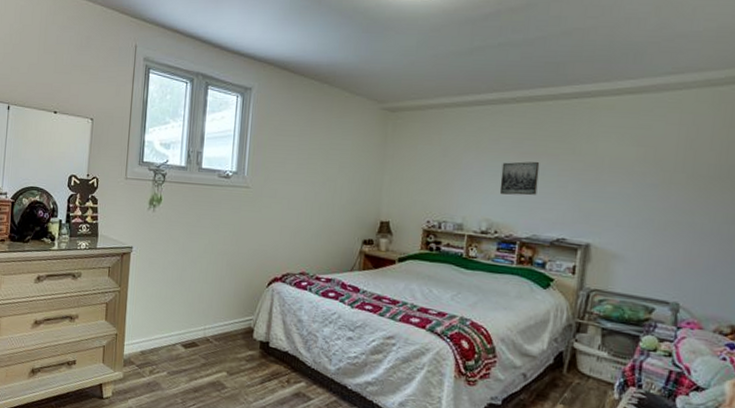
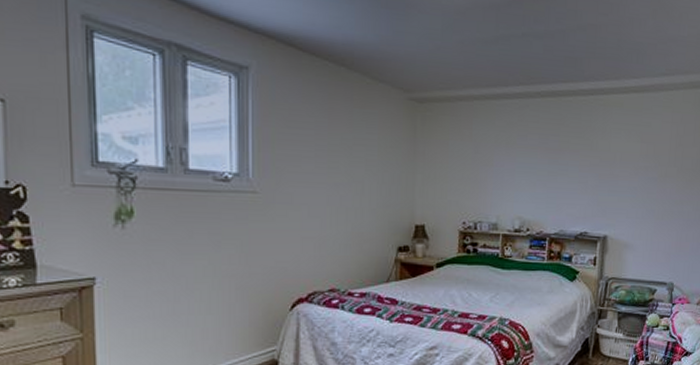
wall art: present [499,161,540,196] -> none [529,157,564,192]

